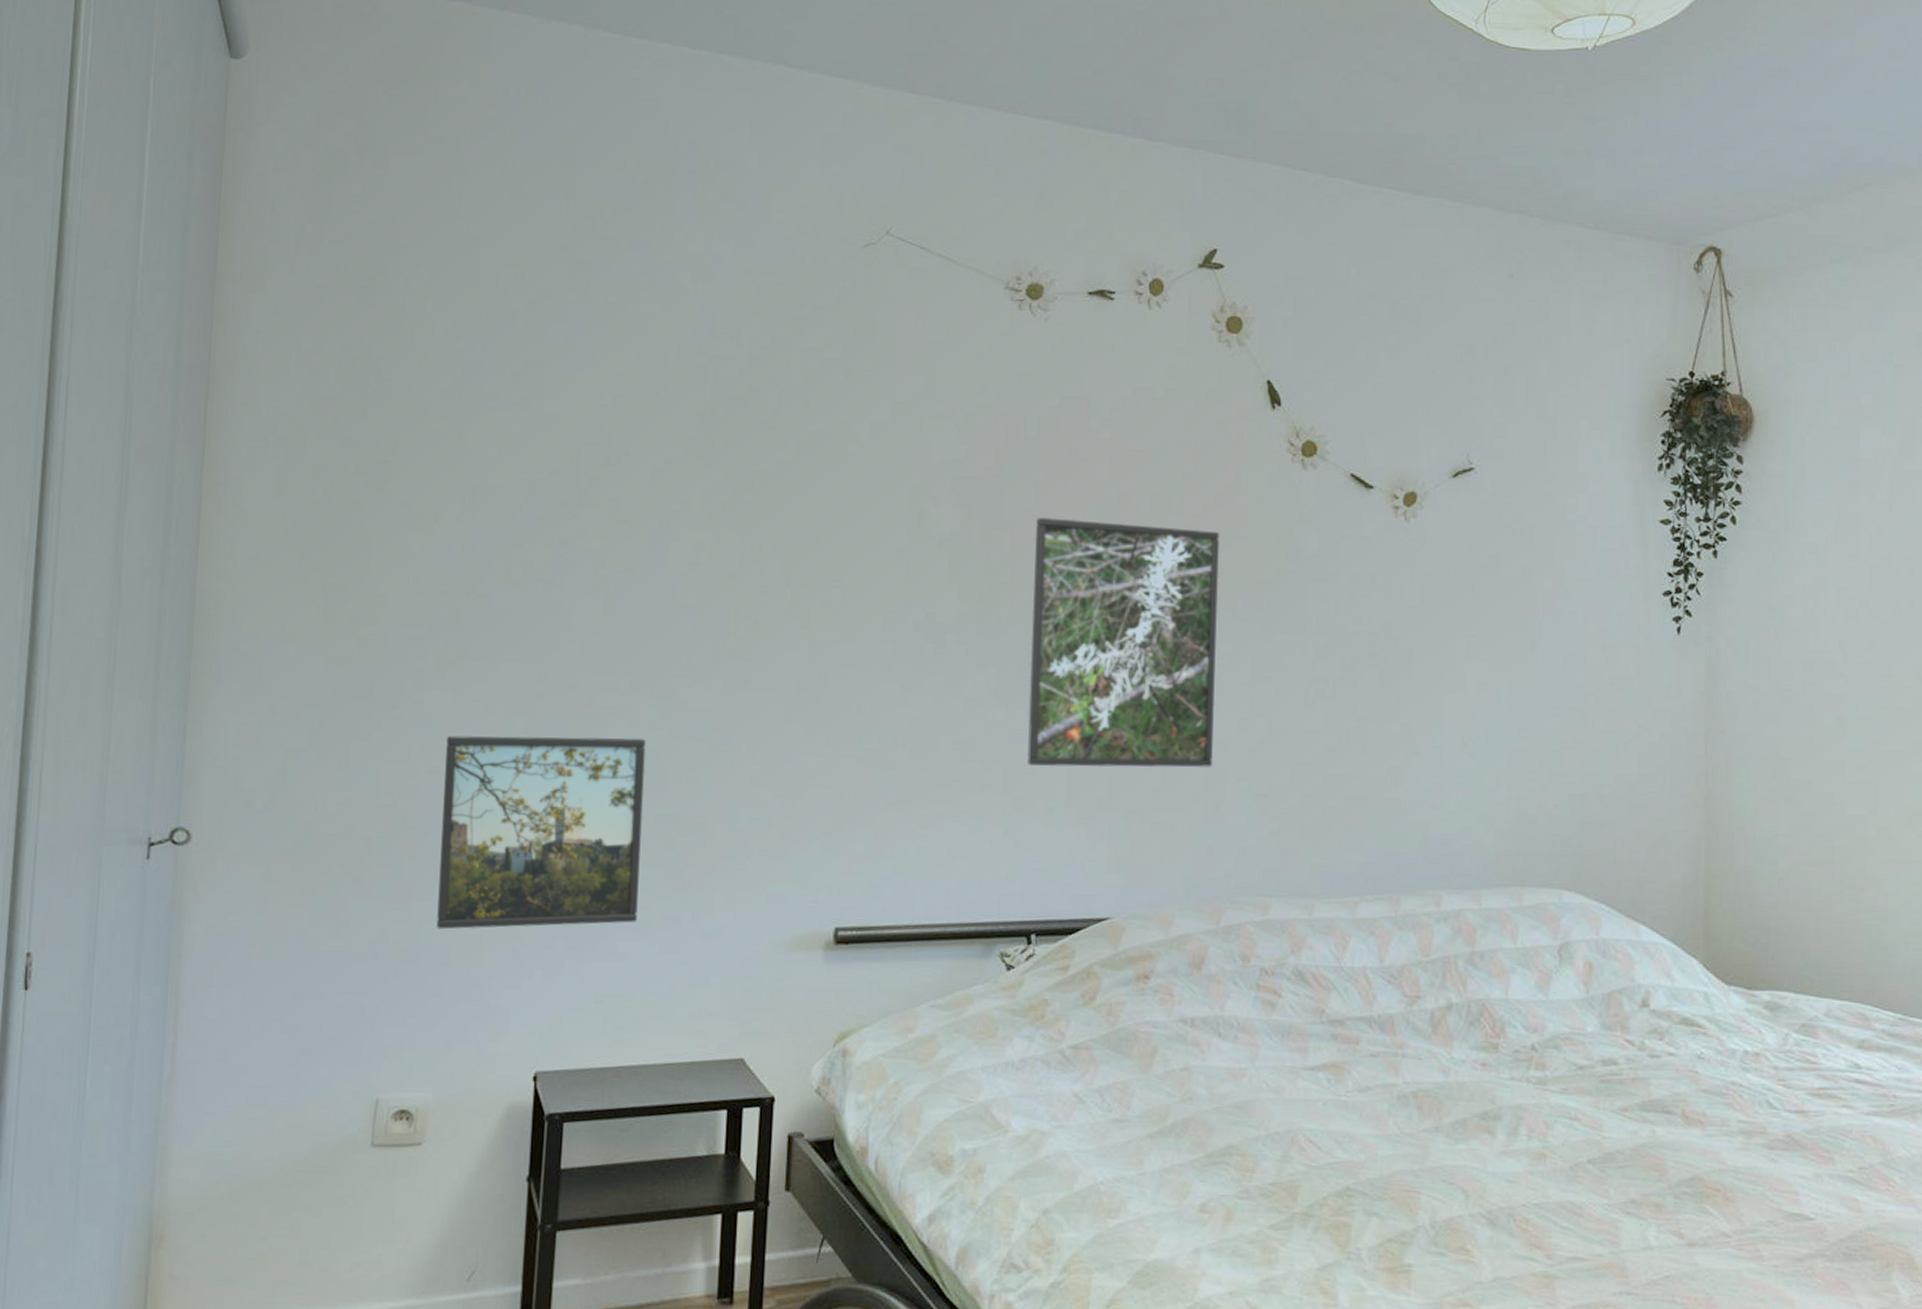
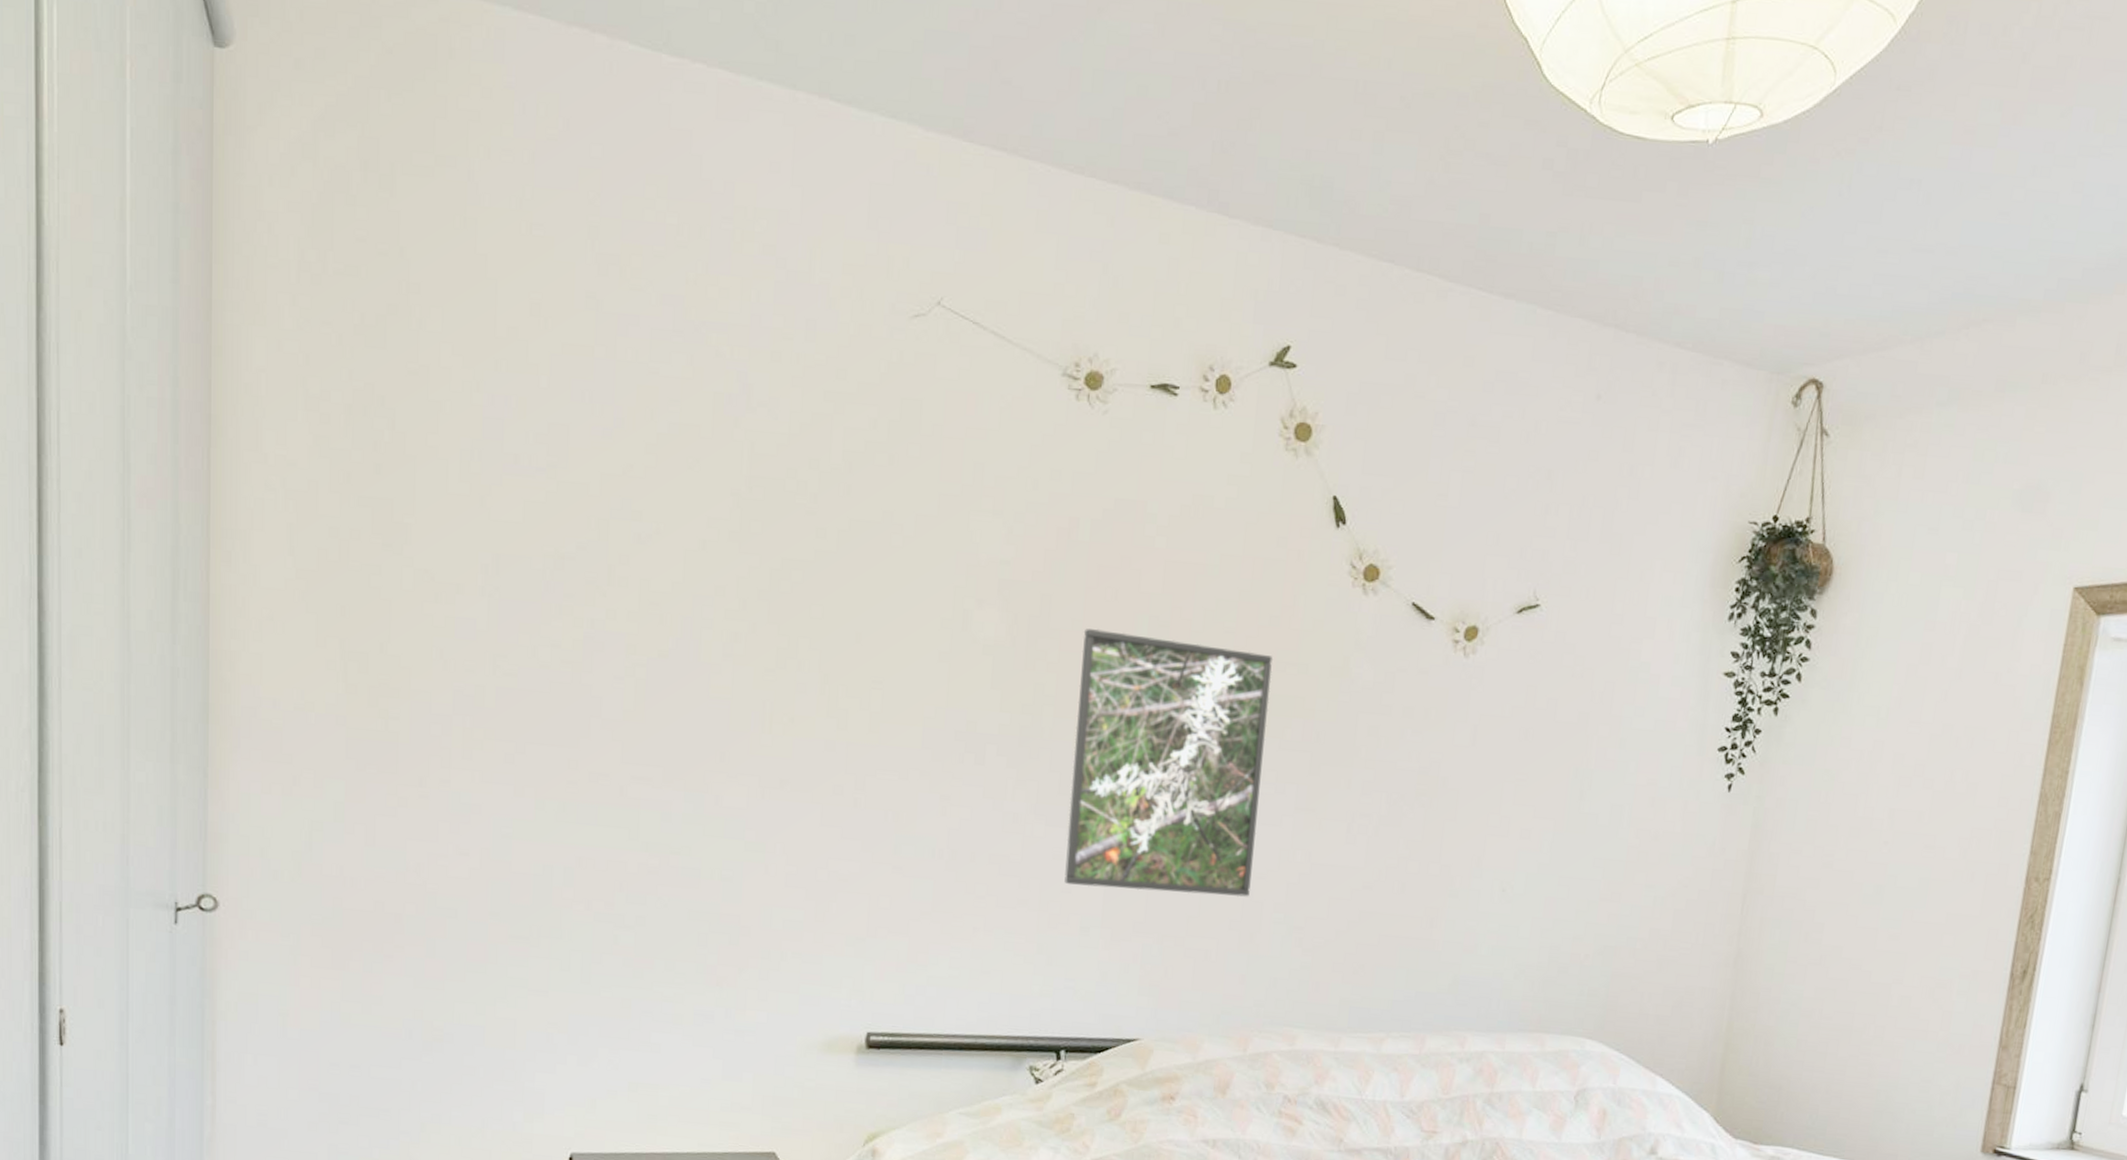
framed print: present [436,735,646,930] -> none [470,817,679,1016]

